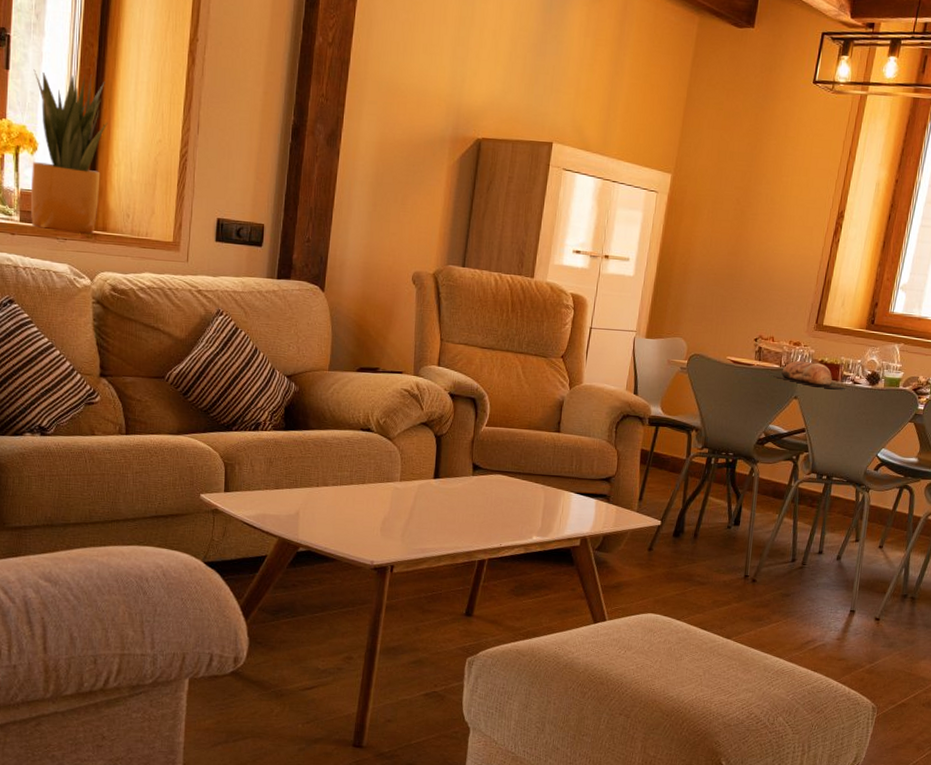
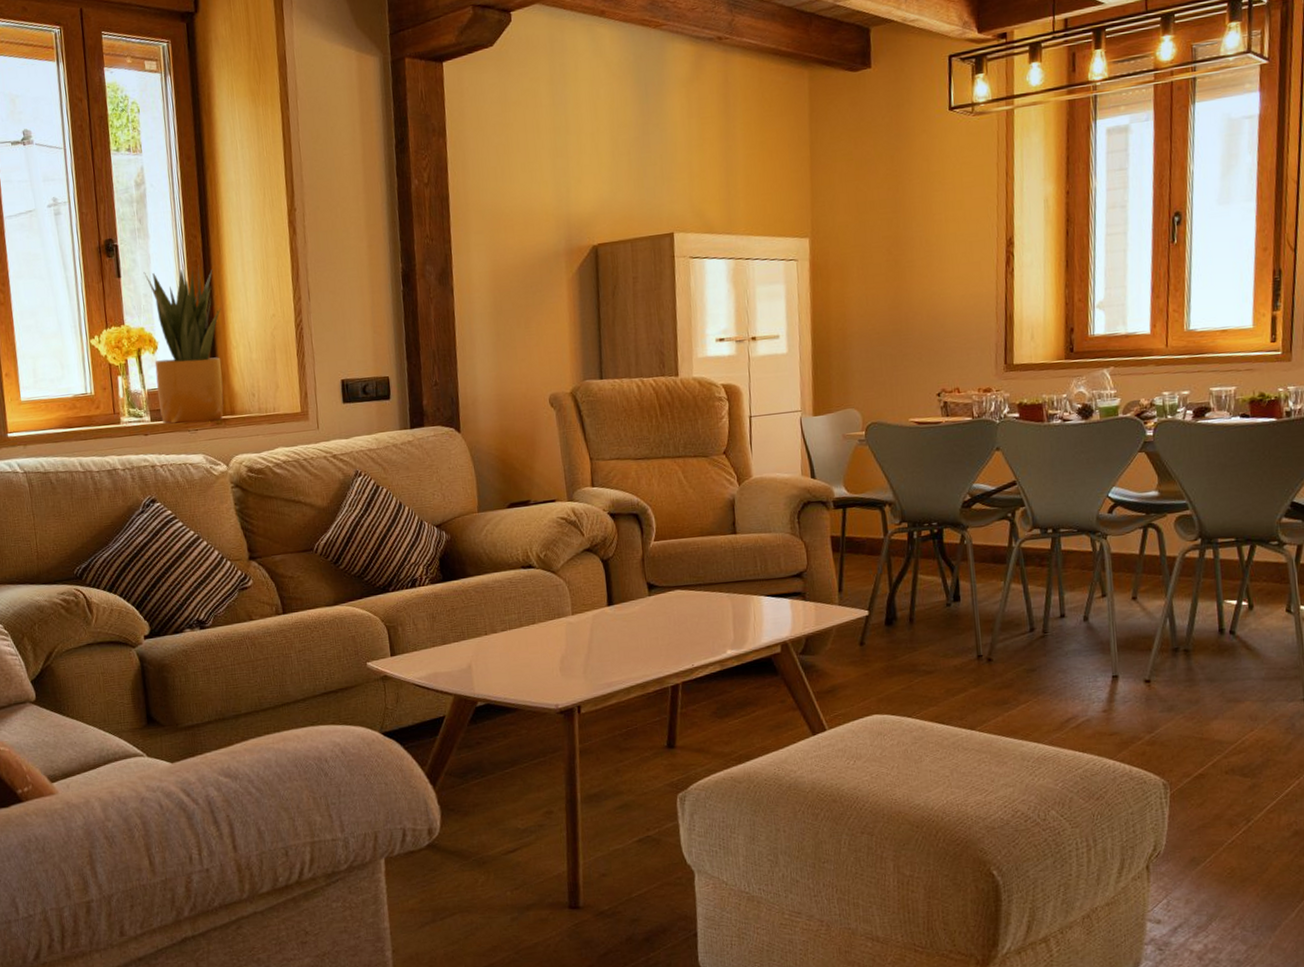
bread loaf: present [769,360,845,389] -> none [961,406,1054,434]

